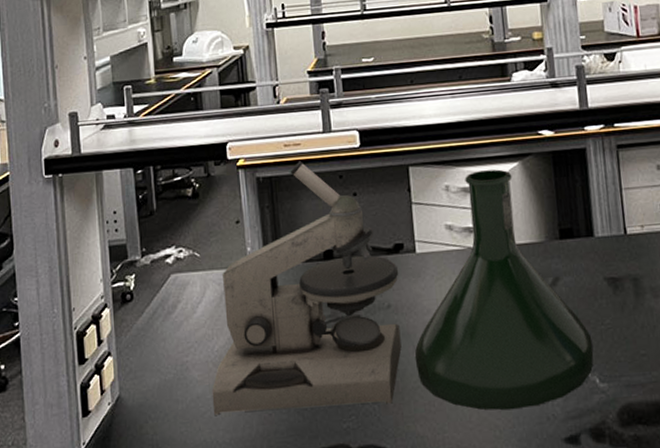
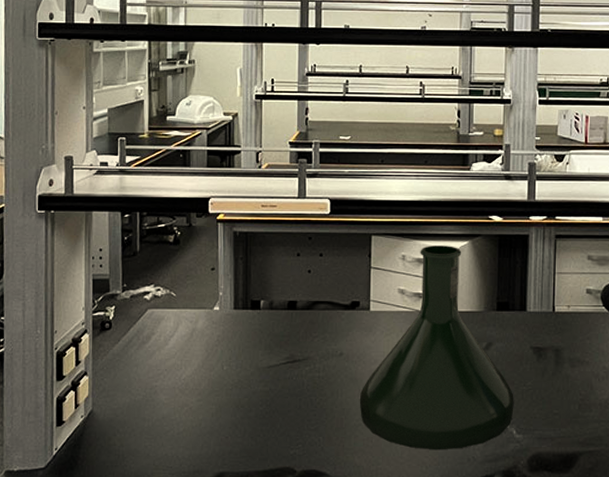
microscope: present [212,161,402,415] -> none [176,221,353,437]

